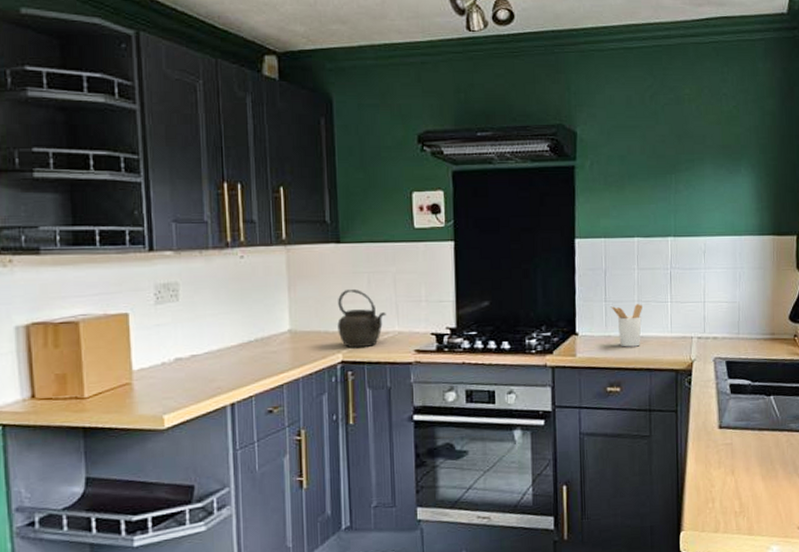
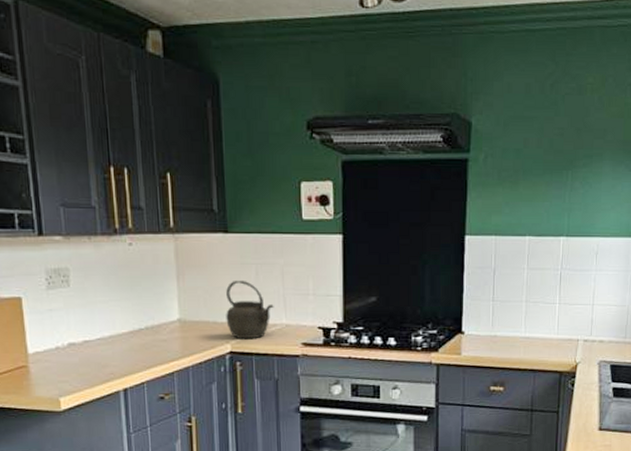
utensil holder: present [611,304,642,347] -> none [498,304,530,348]

